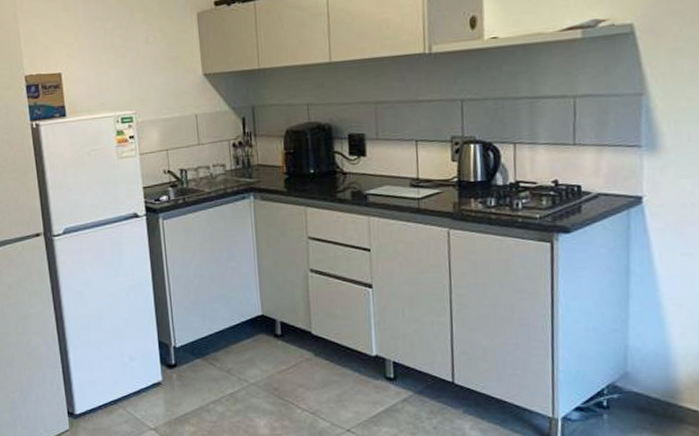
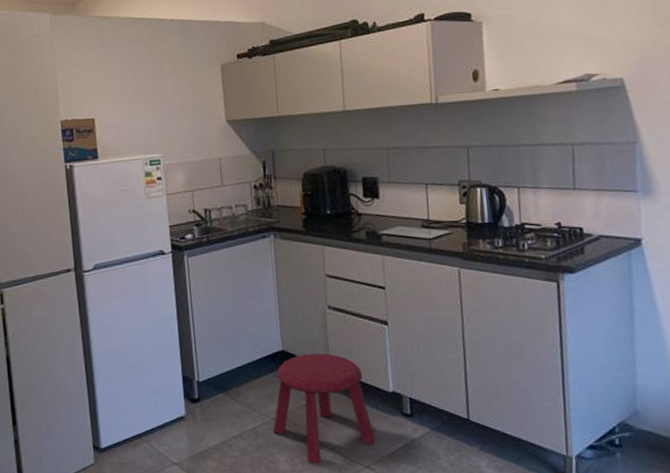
stool: none [252,317,357,428] -> present [273,353,376,464]

